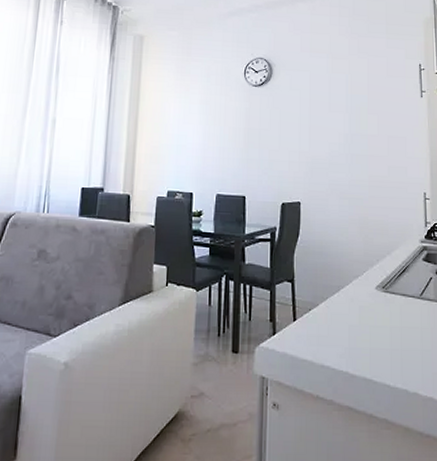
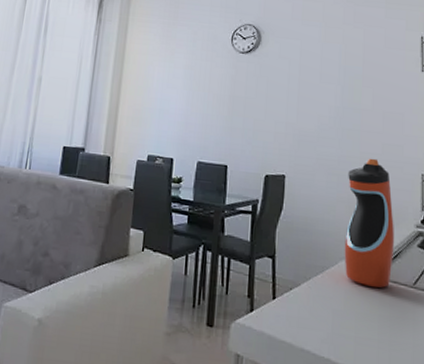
water bottle: none [357,180,403,302] -> present [344,158,395,288]

